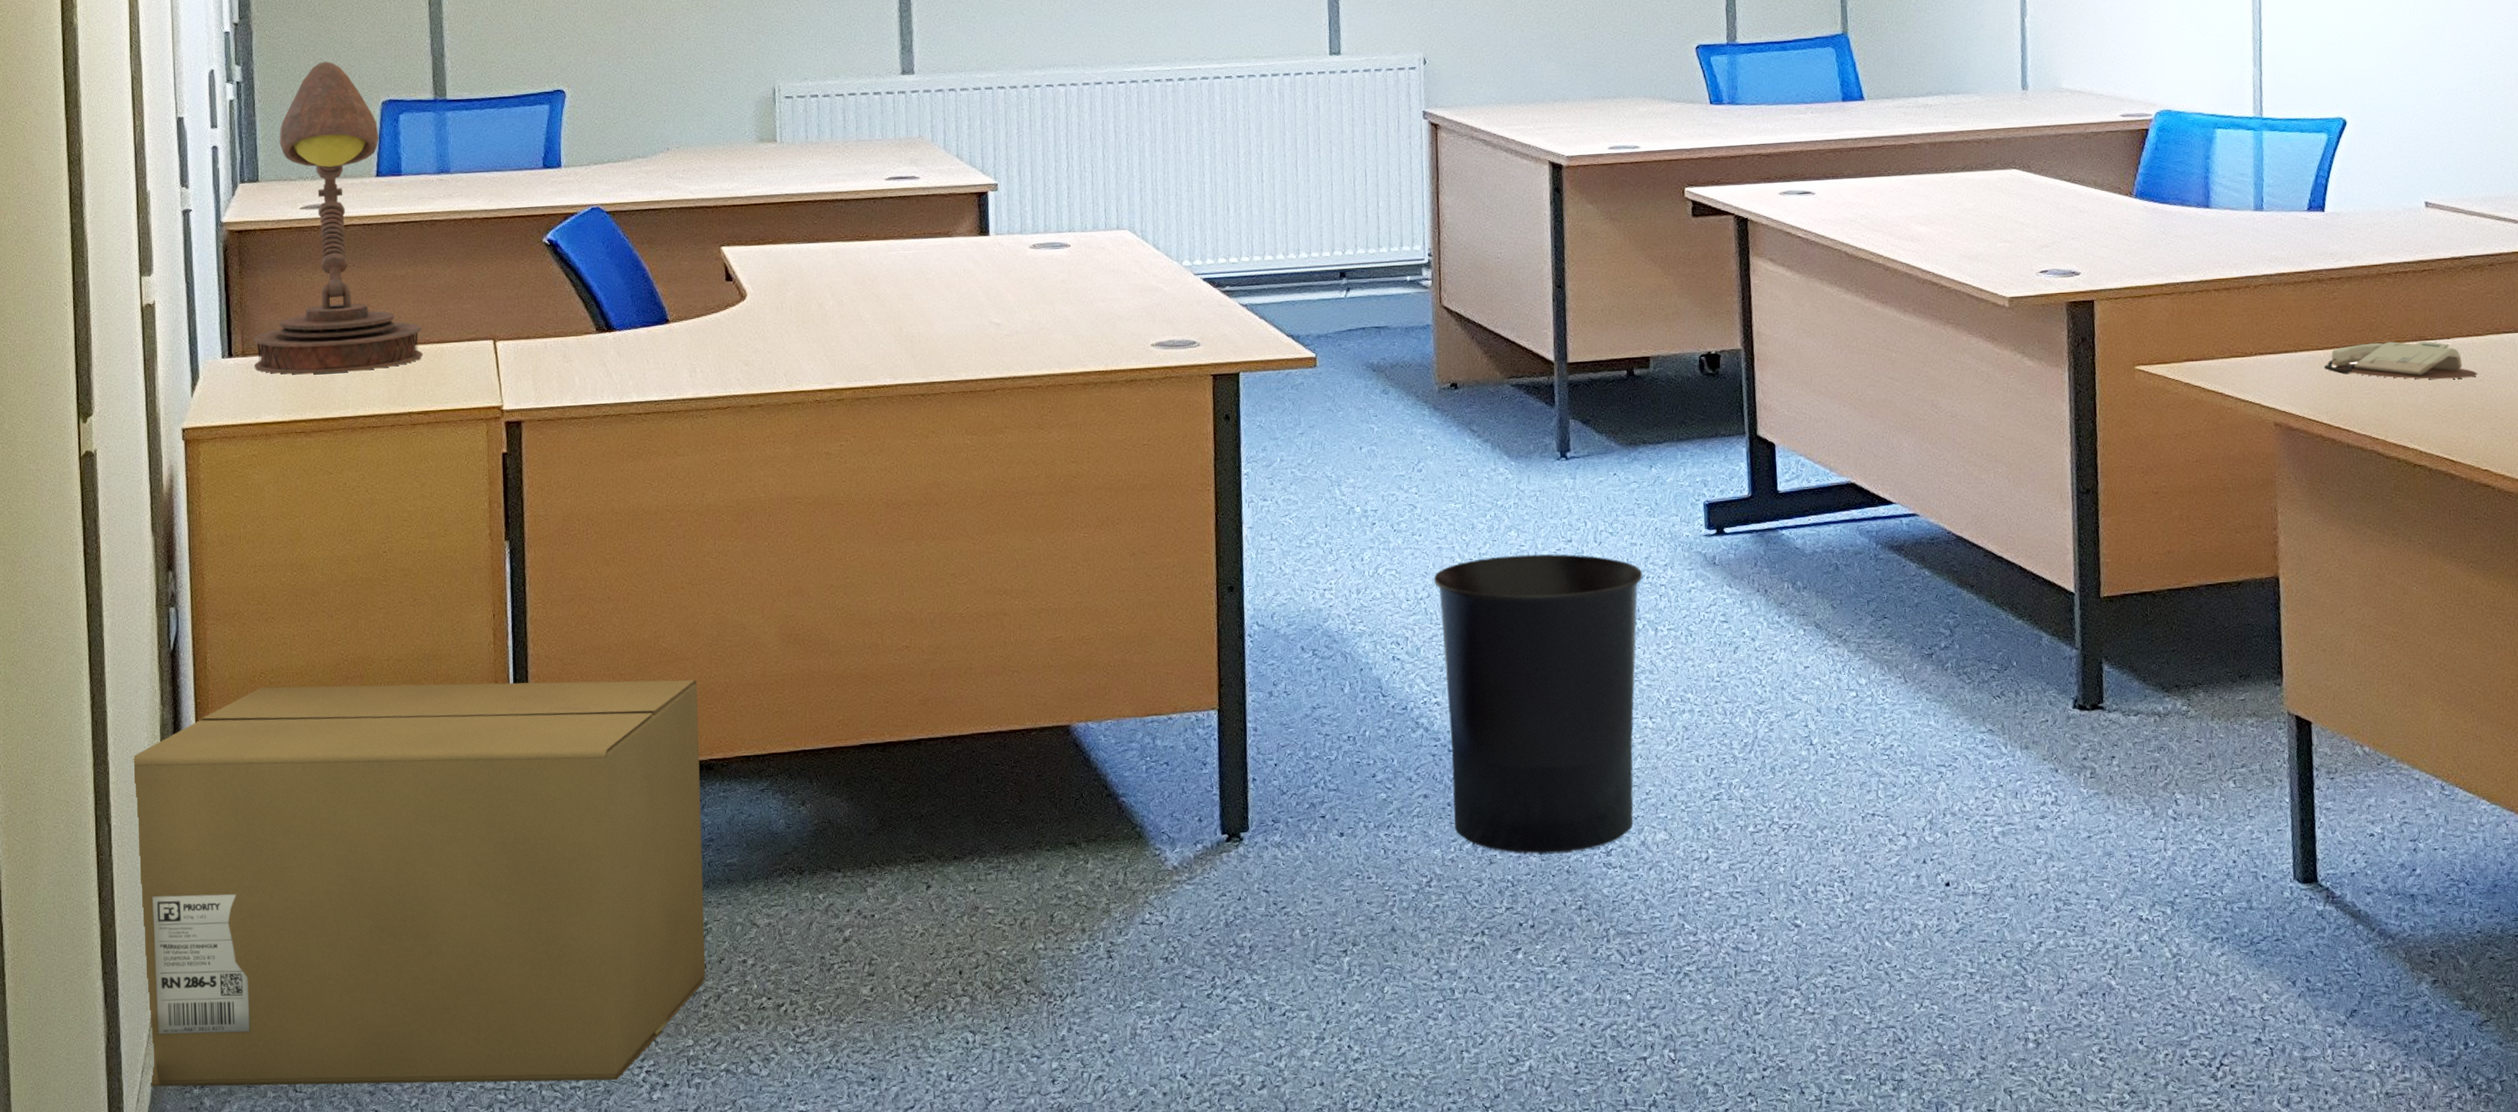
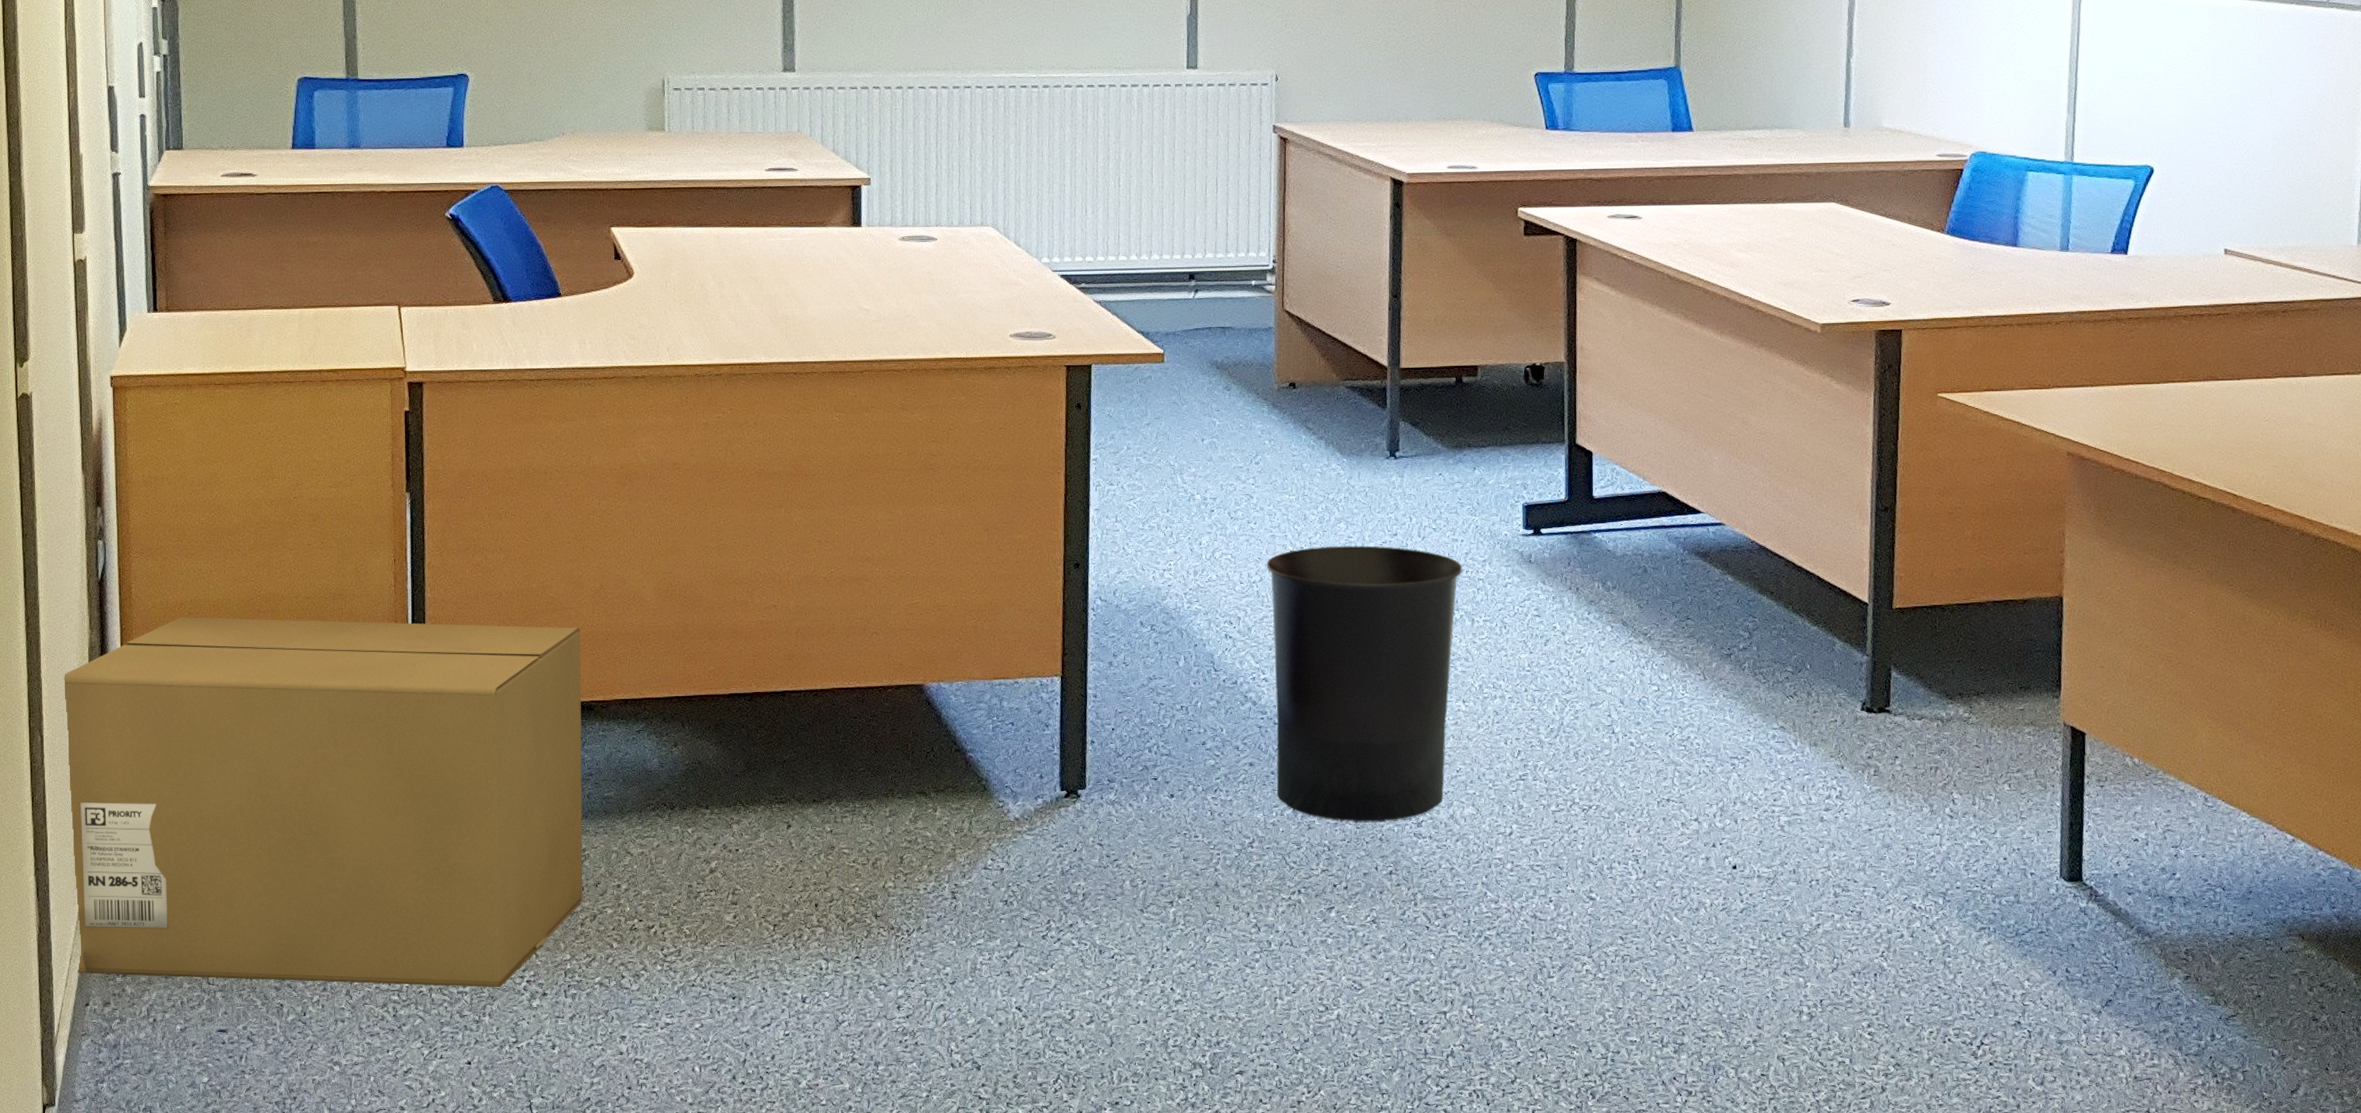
desk lamp: present [253,61,423,374] -> none [176,39,333,331]
telephone: present [2323,341,2478,379] -> none [2117,380,2265,418]

